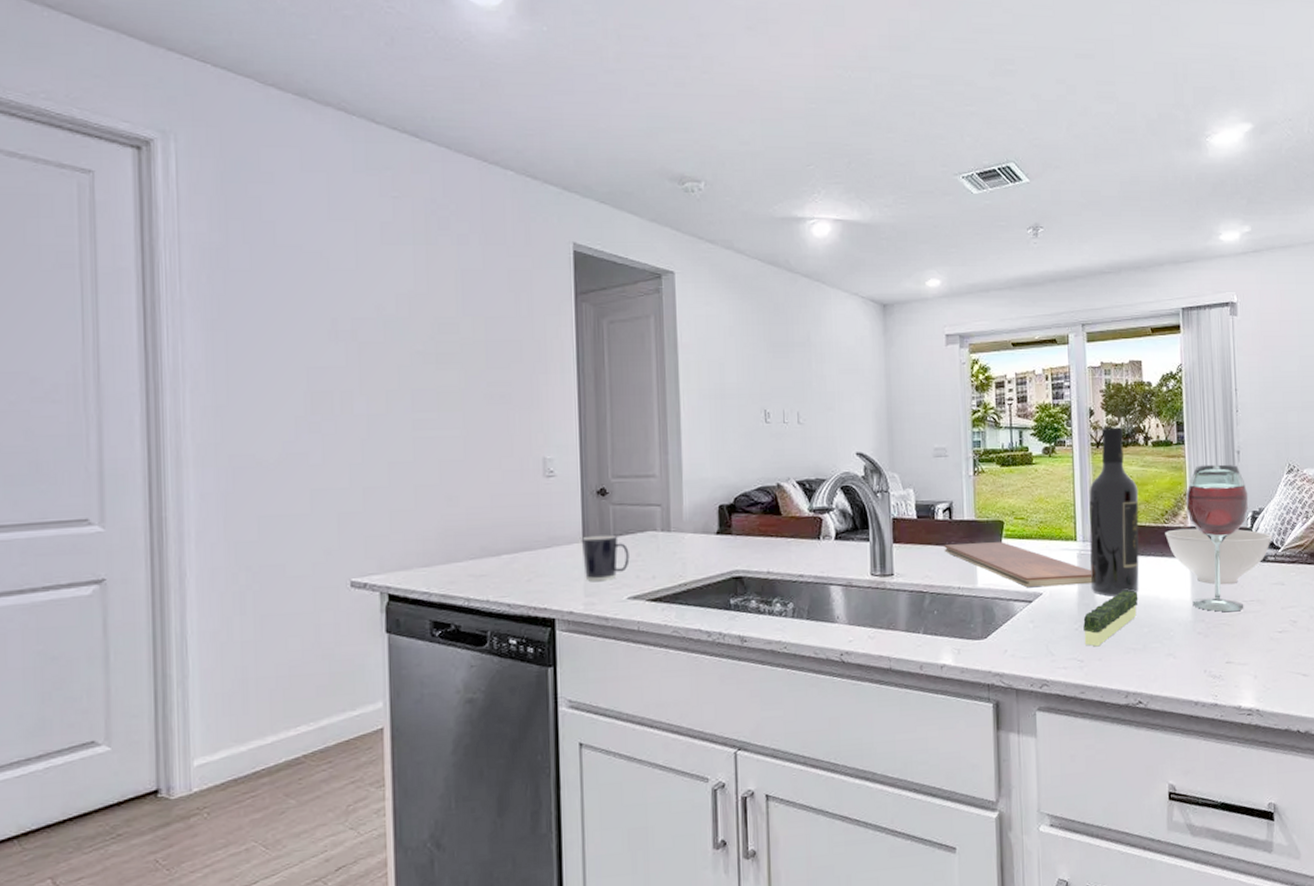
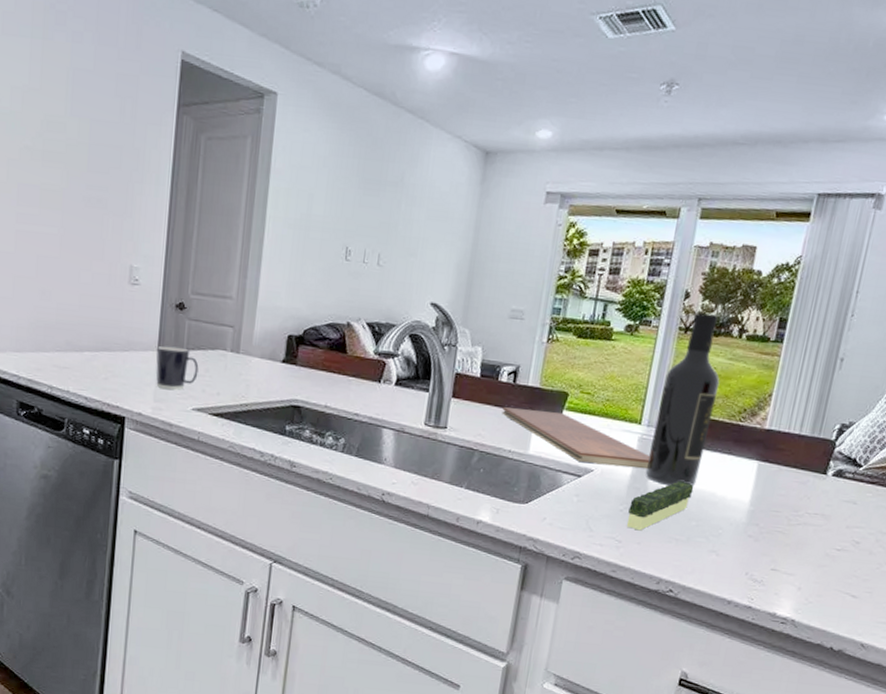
bowl: present [1165,528,1273,585] -> none [737,429,857,495]
wineglass: present [1186,464,1249,612] -> none [750,366,842,522]

